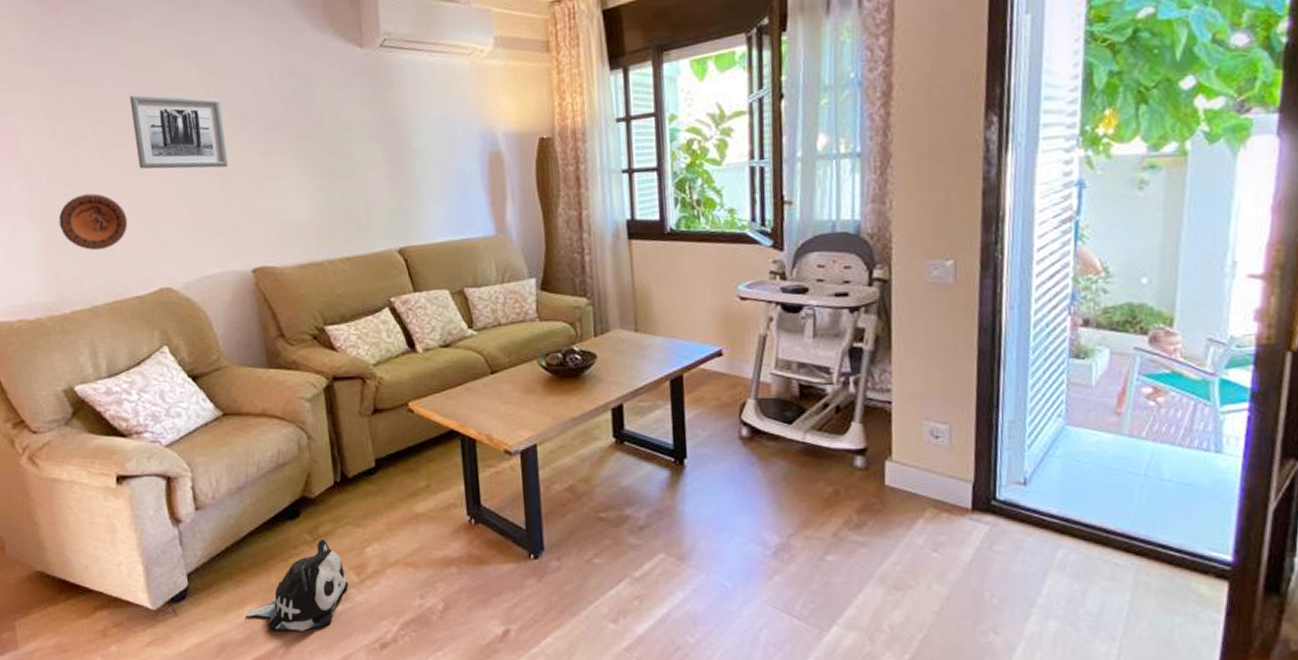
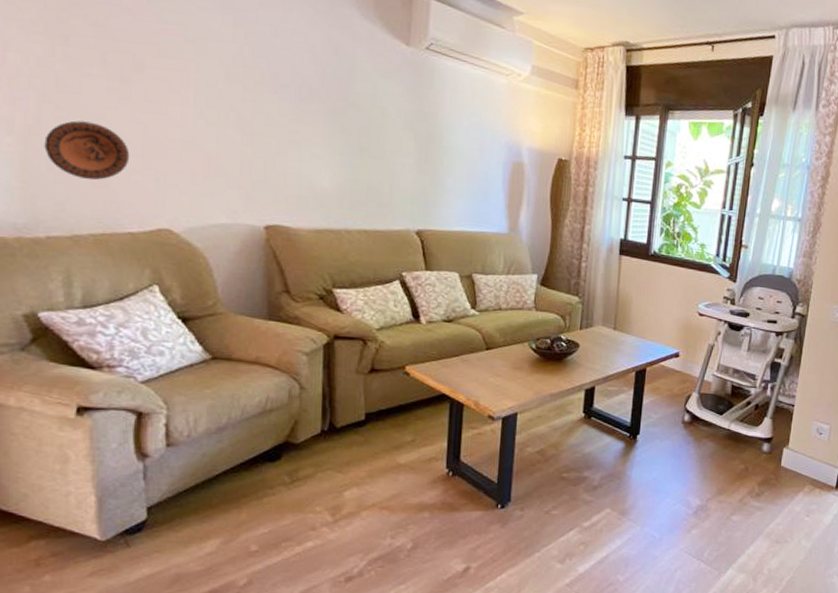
wall art: present [129,95,228,169] -> none [150,34,255,125]
plush toy: present [245,539,349,631] -> none [207,481,322,565]

